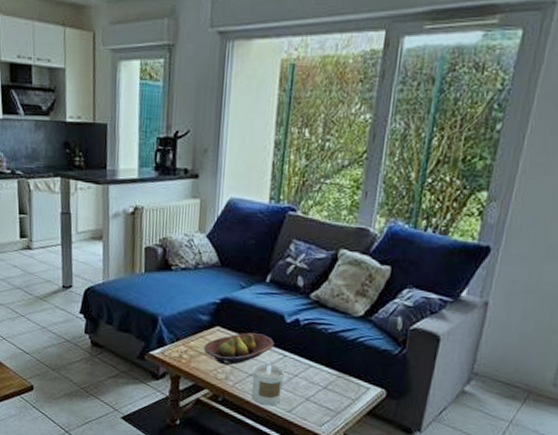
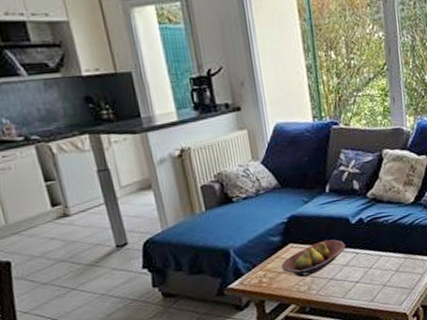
candle: present [251,363,284,406] -> none [331,263,363,303]

